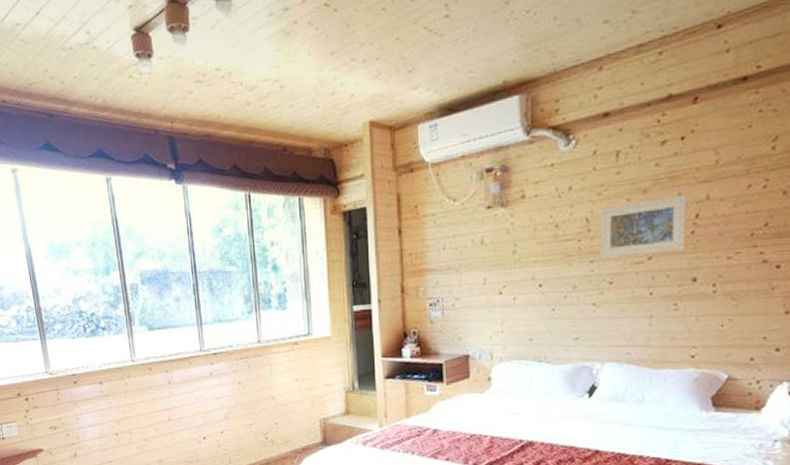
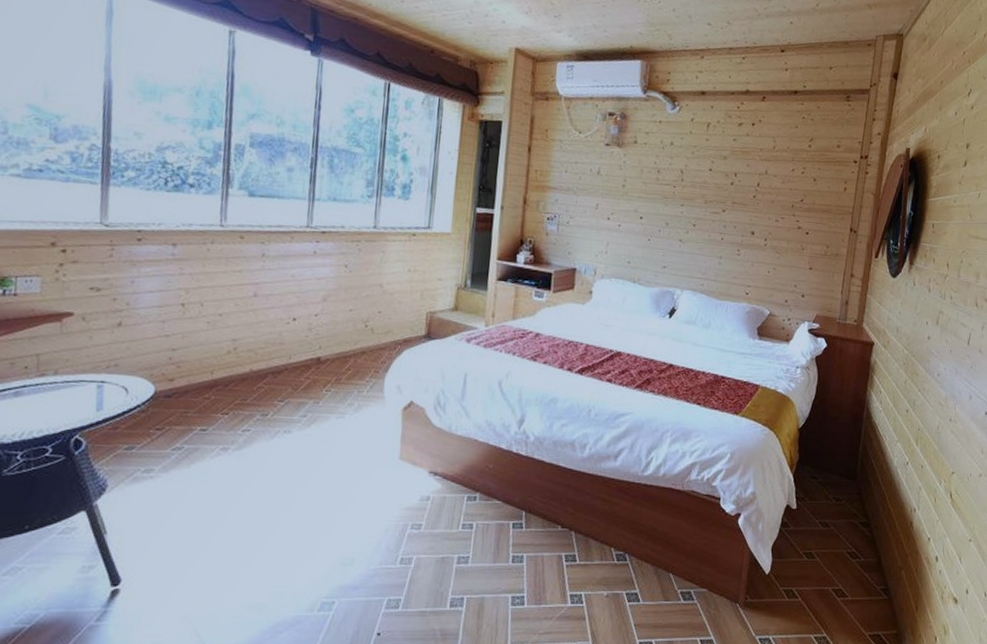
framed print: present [599,194,686,259] -> none [688,164,752,210]

